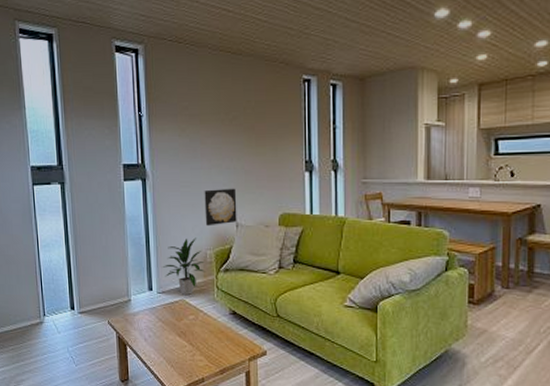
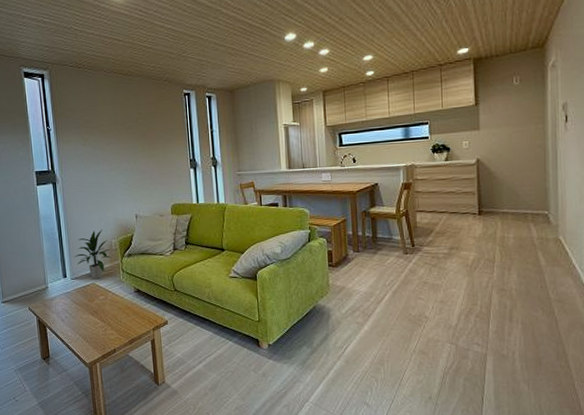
wall art: present [204,188,237,226] -> none [107,185,136,219]

